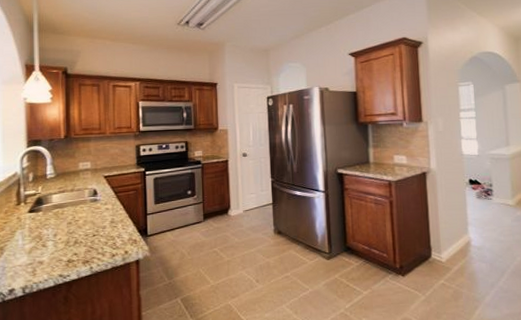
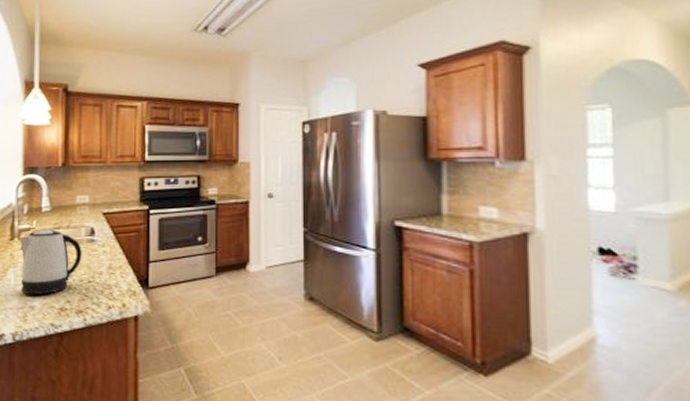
kettle: none [26,193,86,252] -> present [19,229,82,296]

